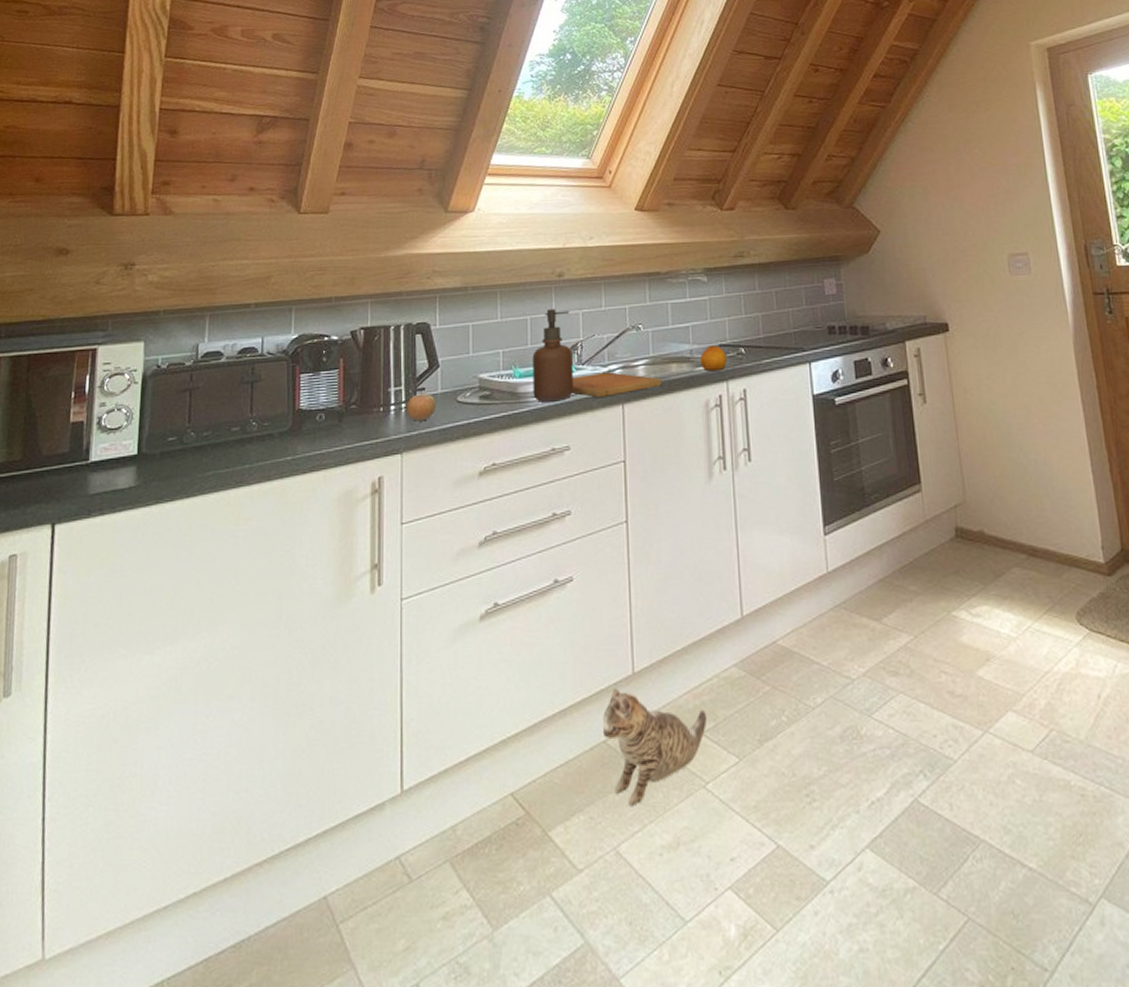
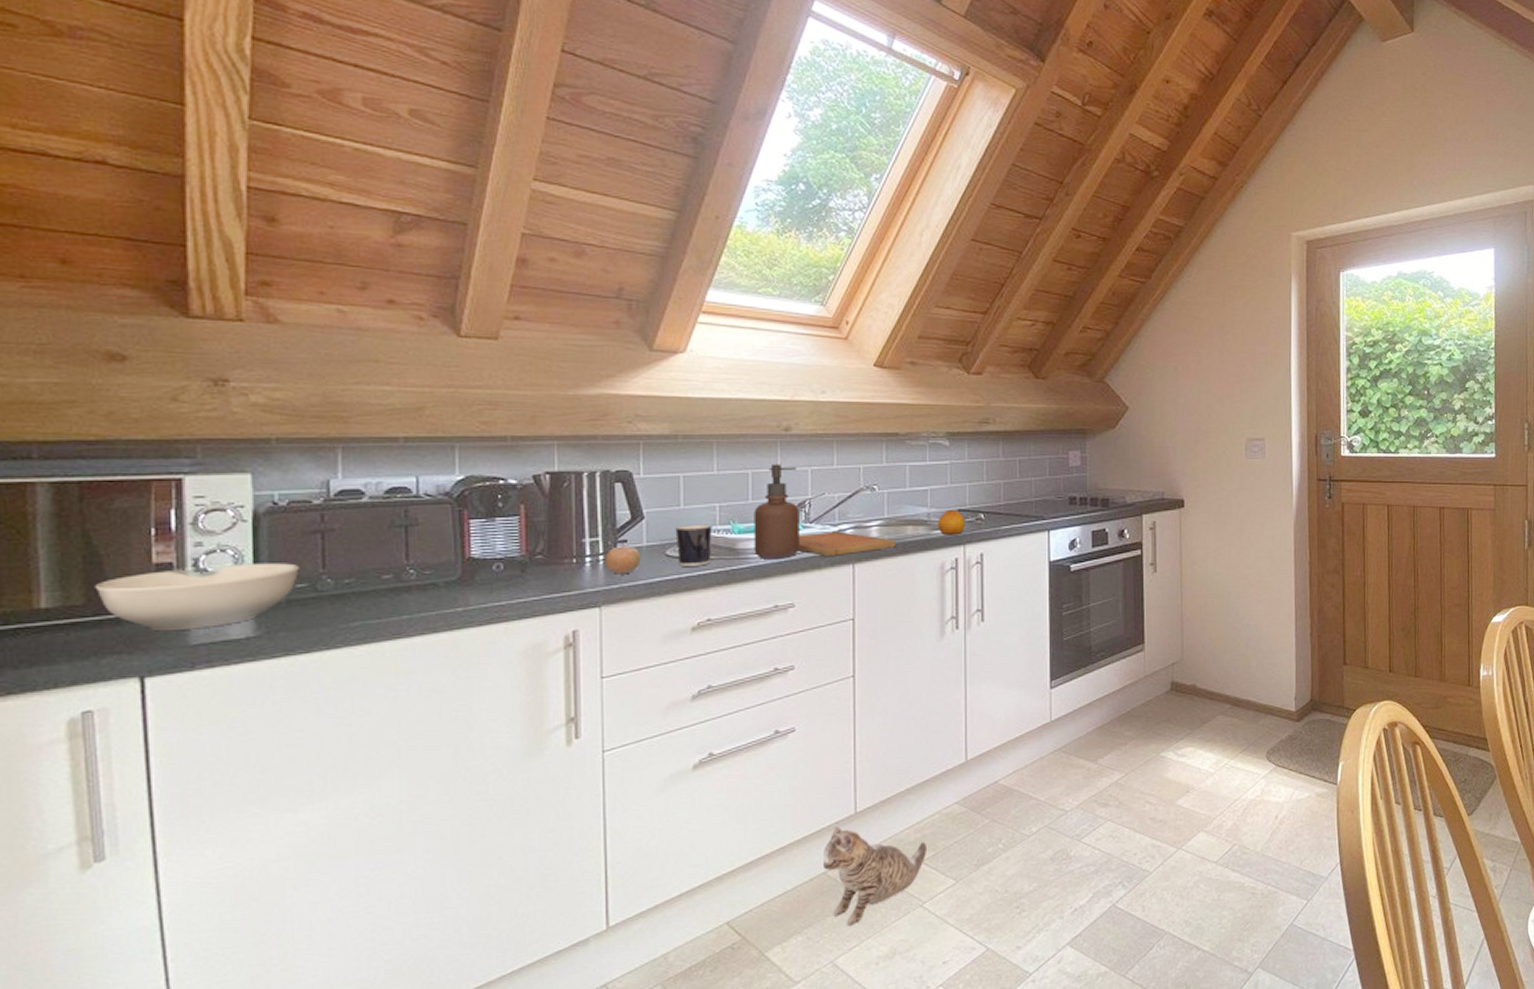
bowl: none [29,419,172,483] -> present [95,563,300,632]
mug: none [465,370,497,413] -> present [675,524,712,568]

